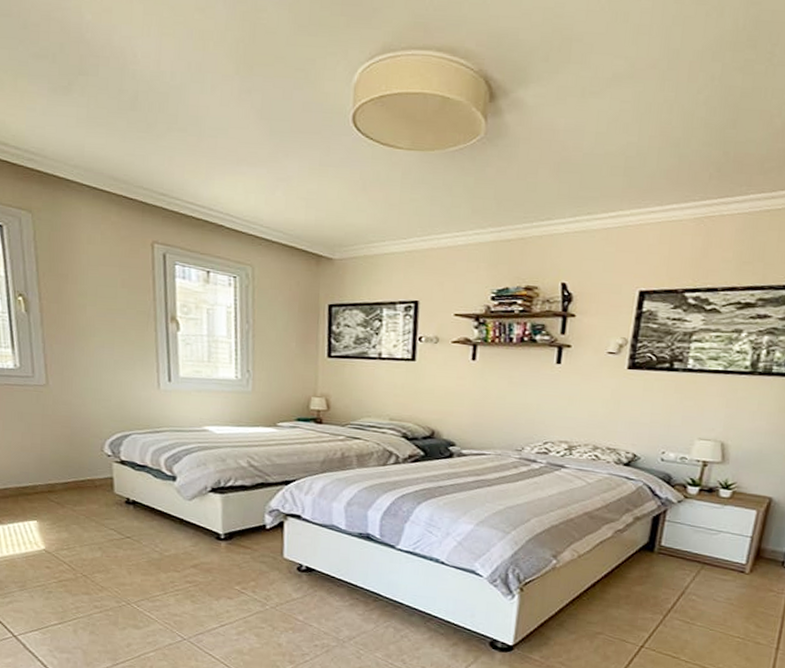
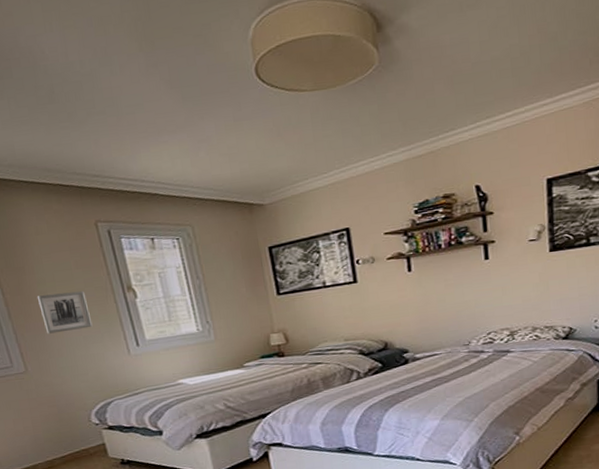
wall art: none [74,308,127,352] -> present [37,290,93,334]

